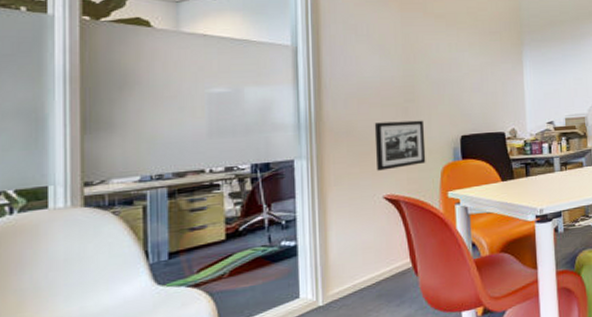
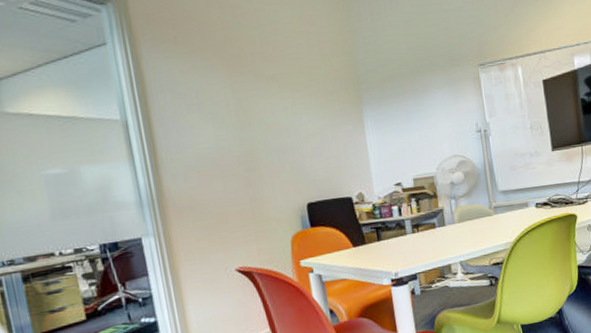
picture frame: present [374,120,426,171] -> none [217,189,275,244]

